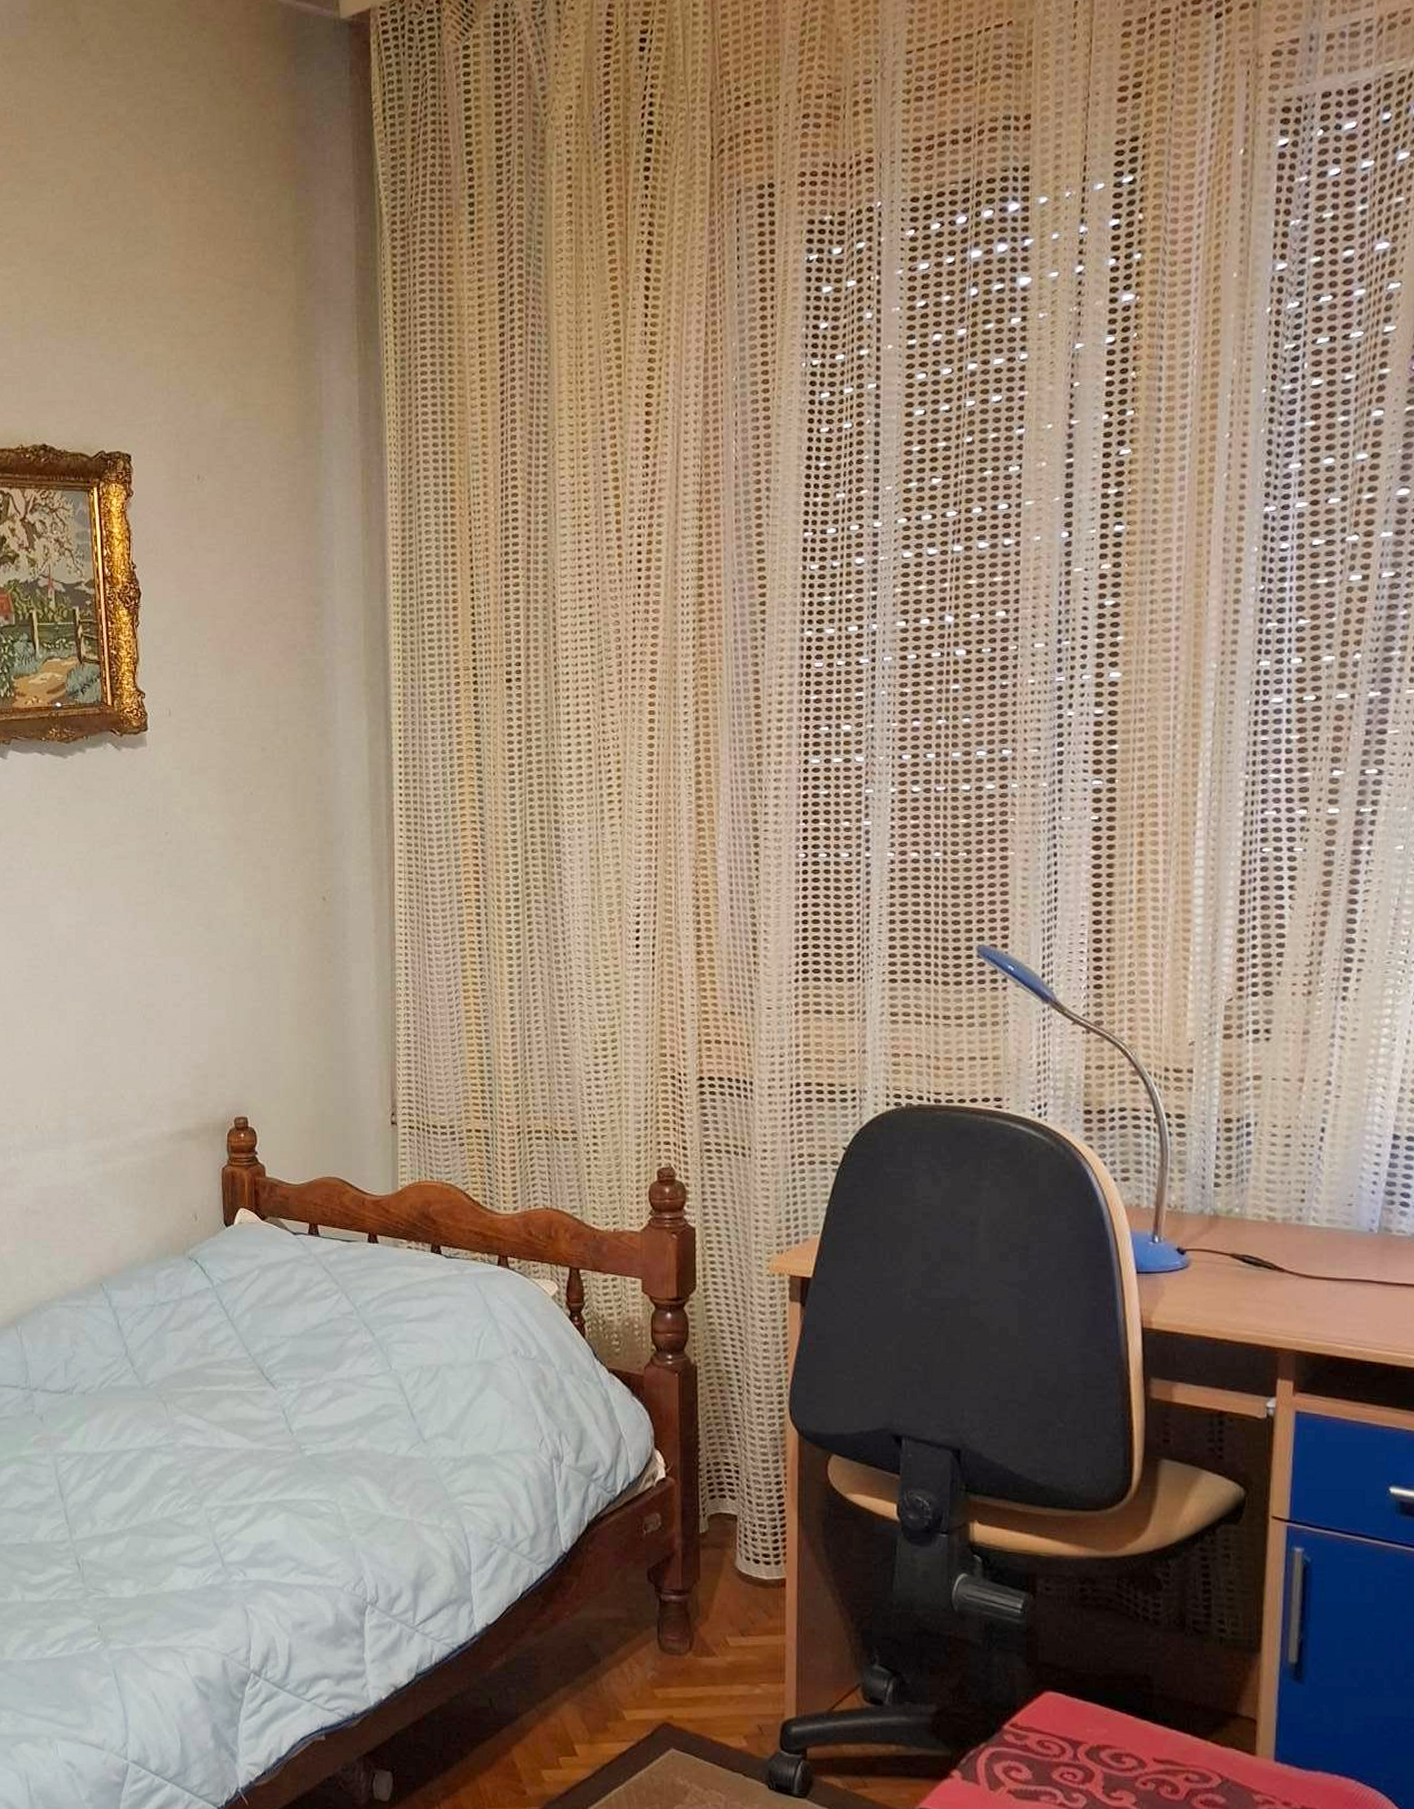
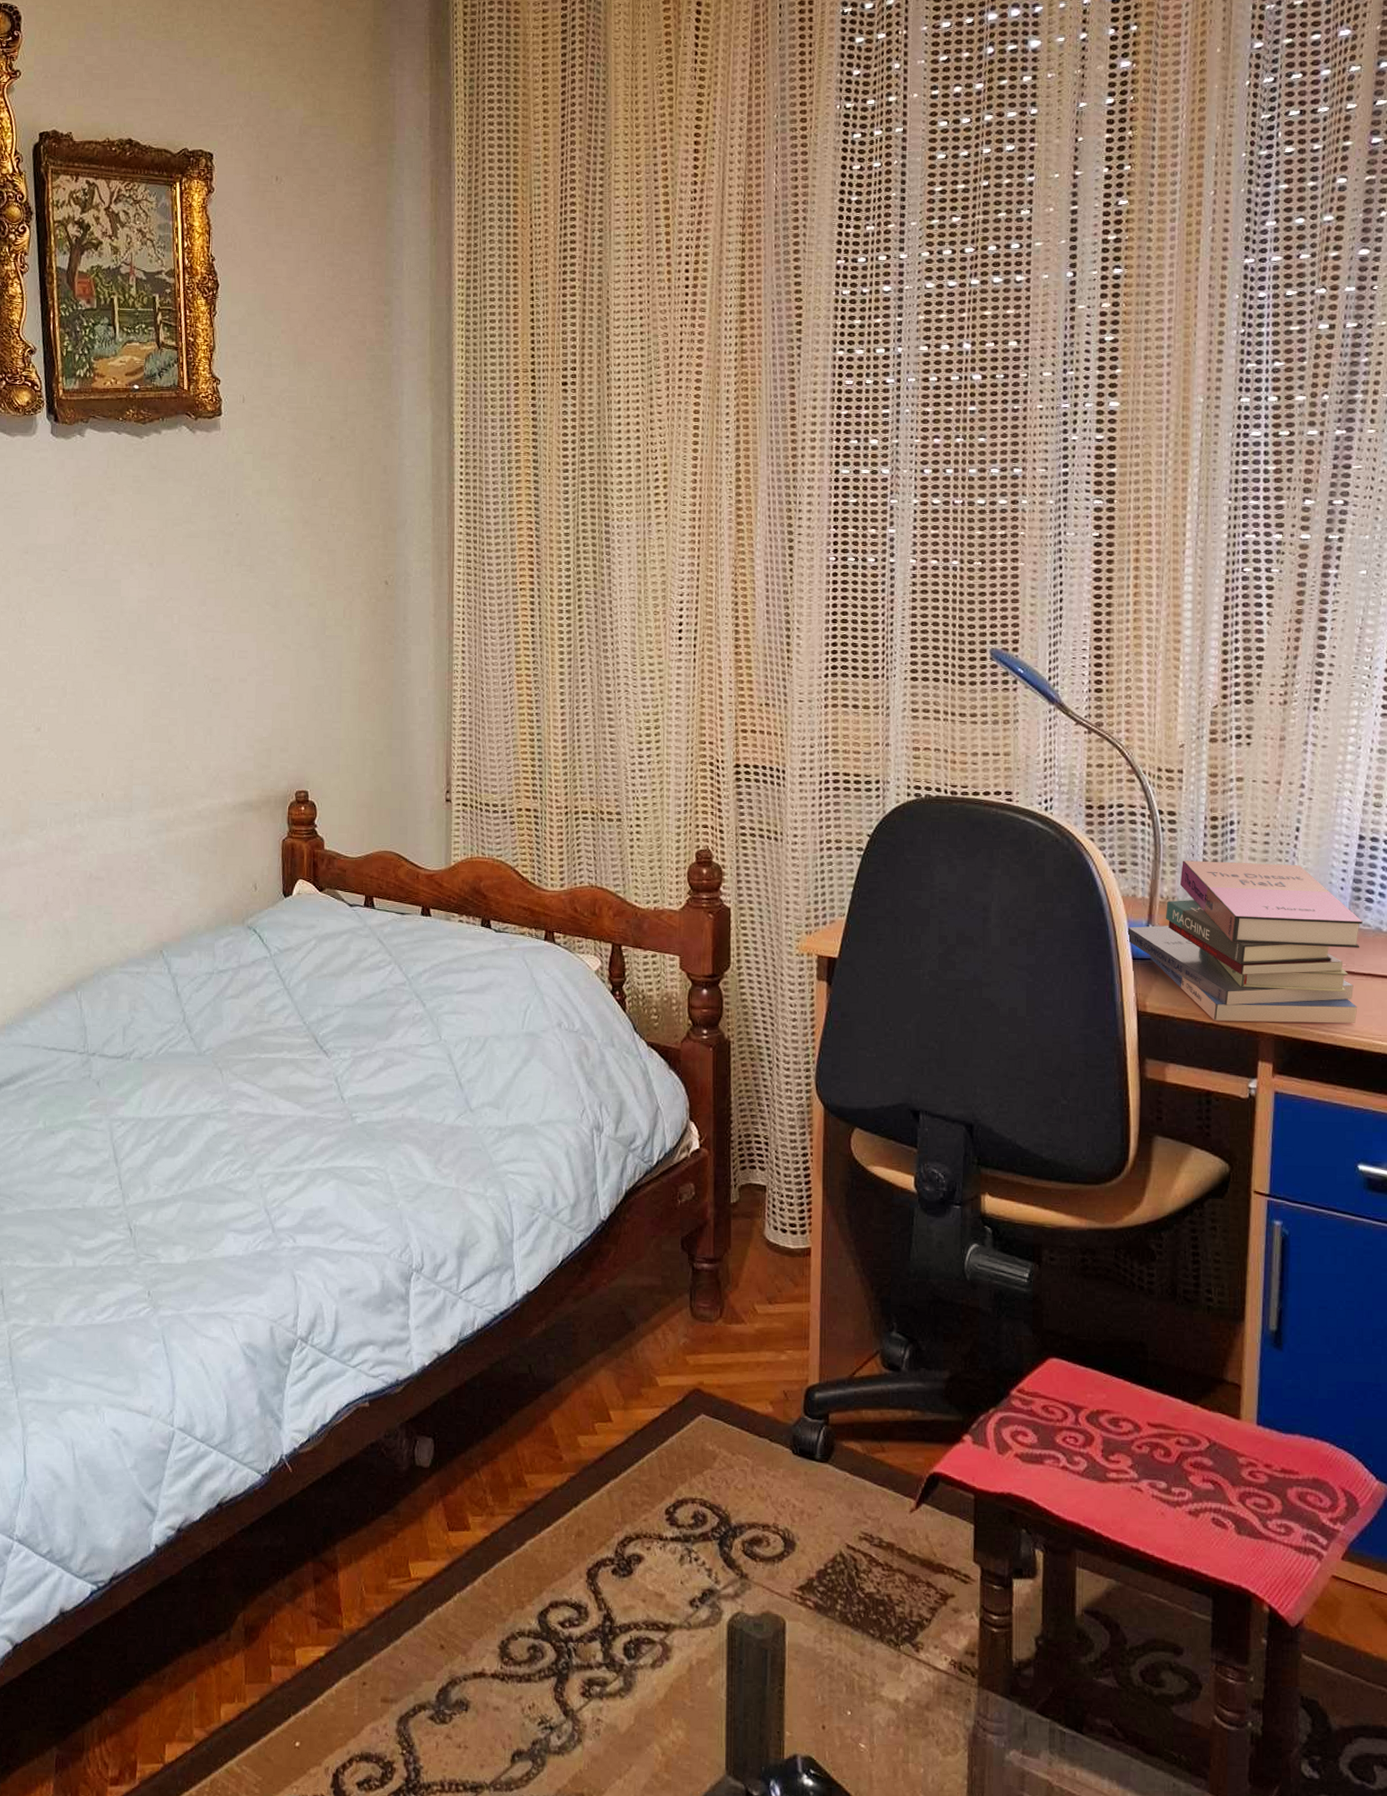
books: none [1130,1166,1396,1338] -> present [1127,860,1362,1024]

